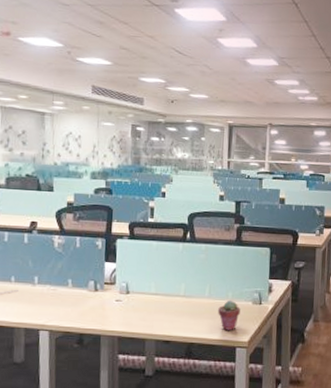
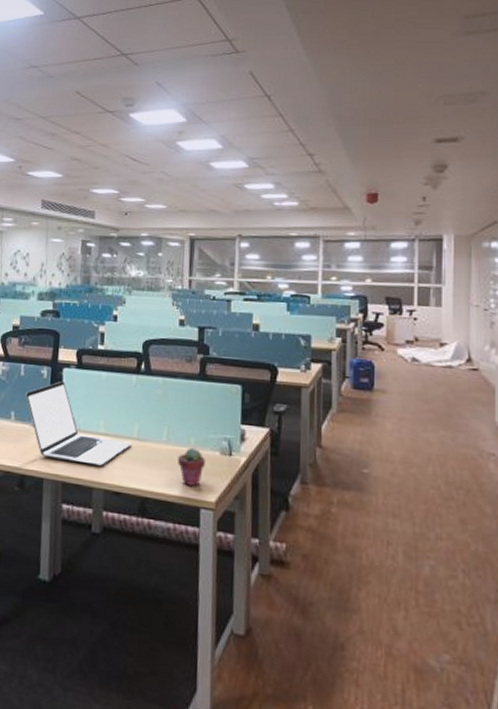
laptop: none [82,250,179,320] -> present [25,380,132,466]

